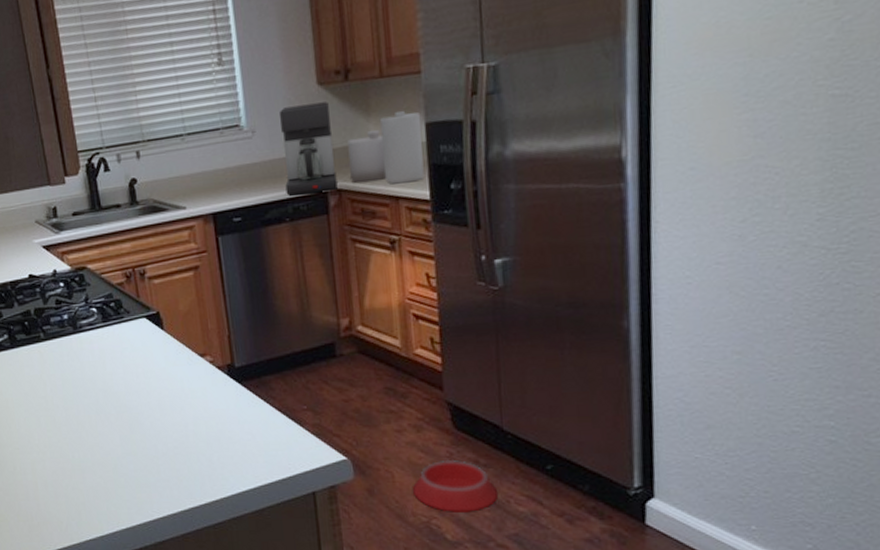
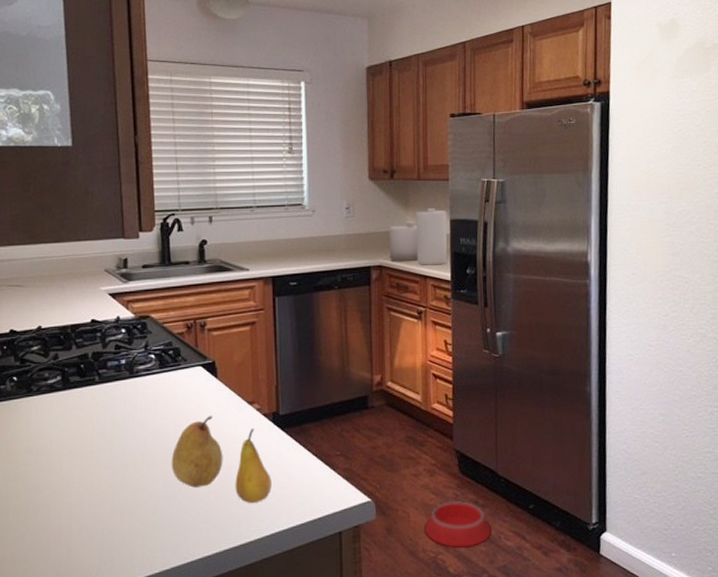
fruit: none [125,370,179,445] -> present [171,416,223,488]
fruit: none [193,383,234,461] -> present [235,429,272,503]
coffee maker: present [280,101,338,195] -> none [336,194,379,267]

